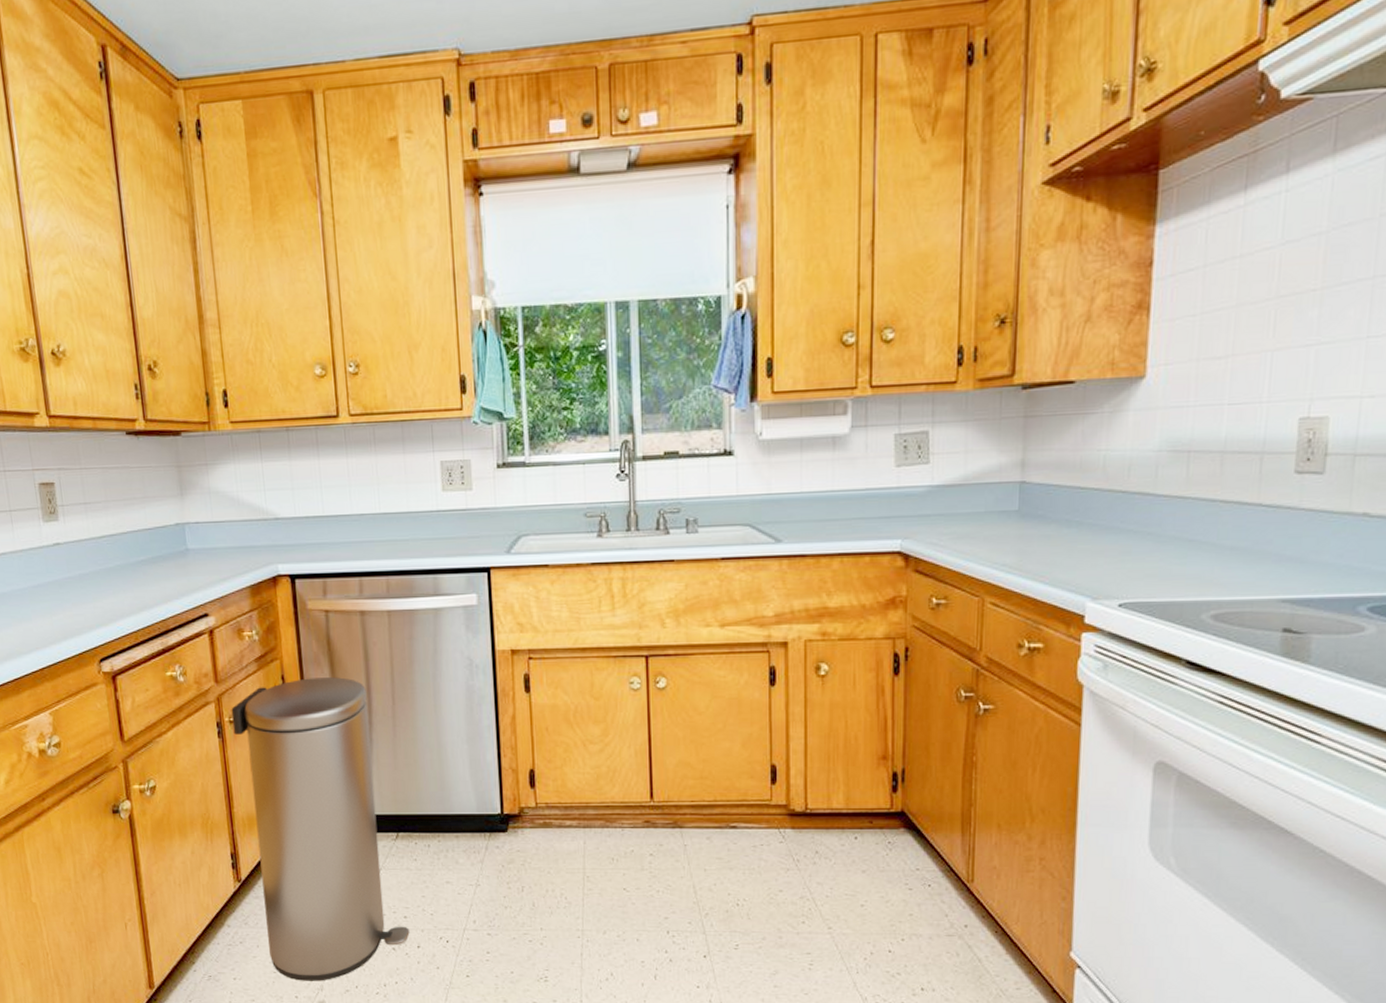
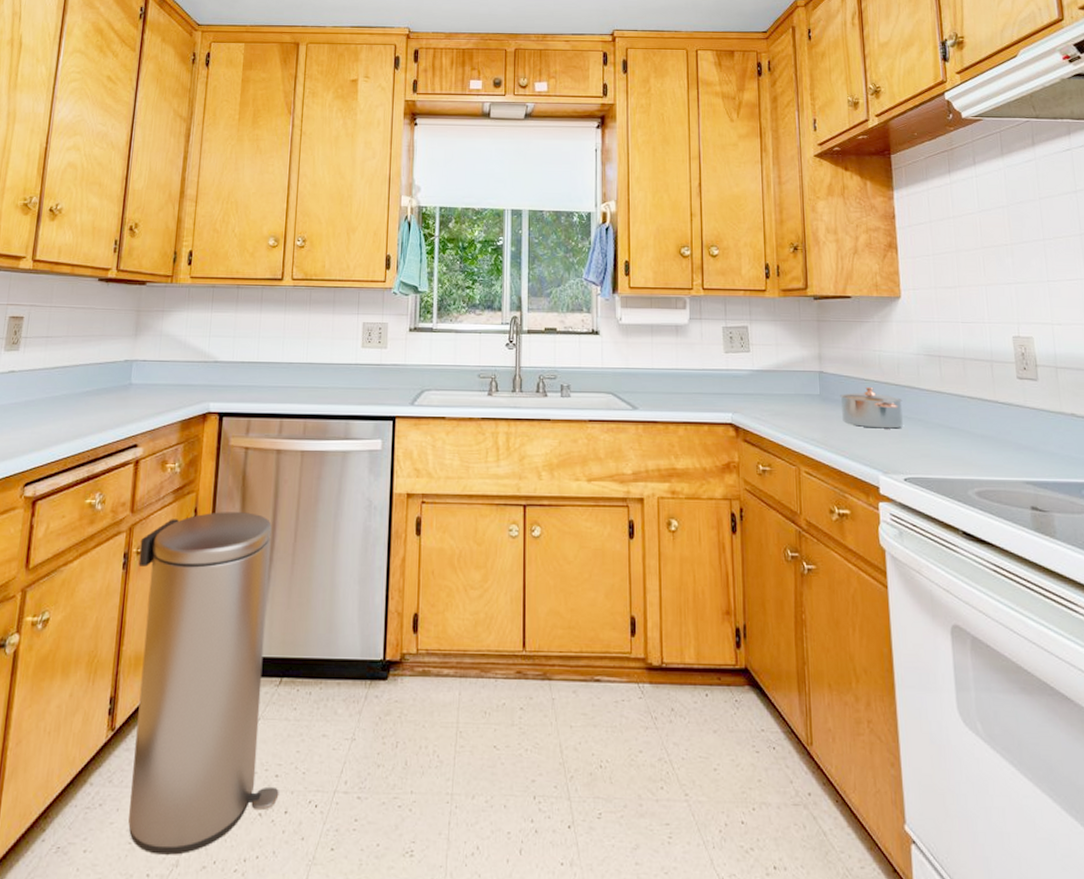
cooking pot: none [1045,496,1130,547] -> present [840,386,903,429]

